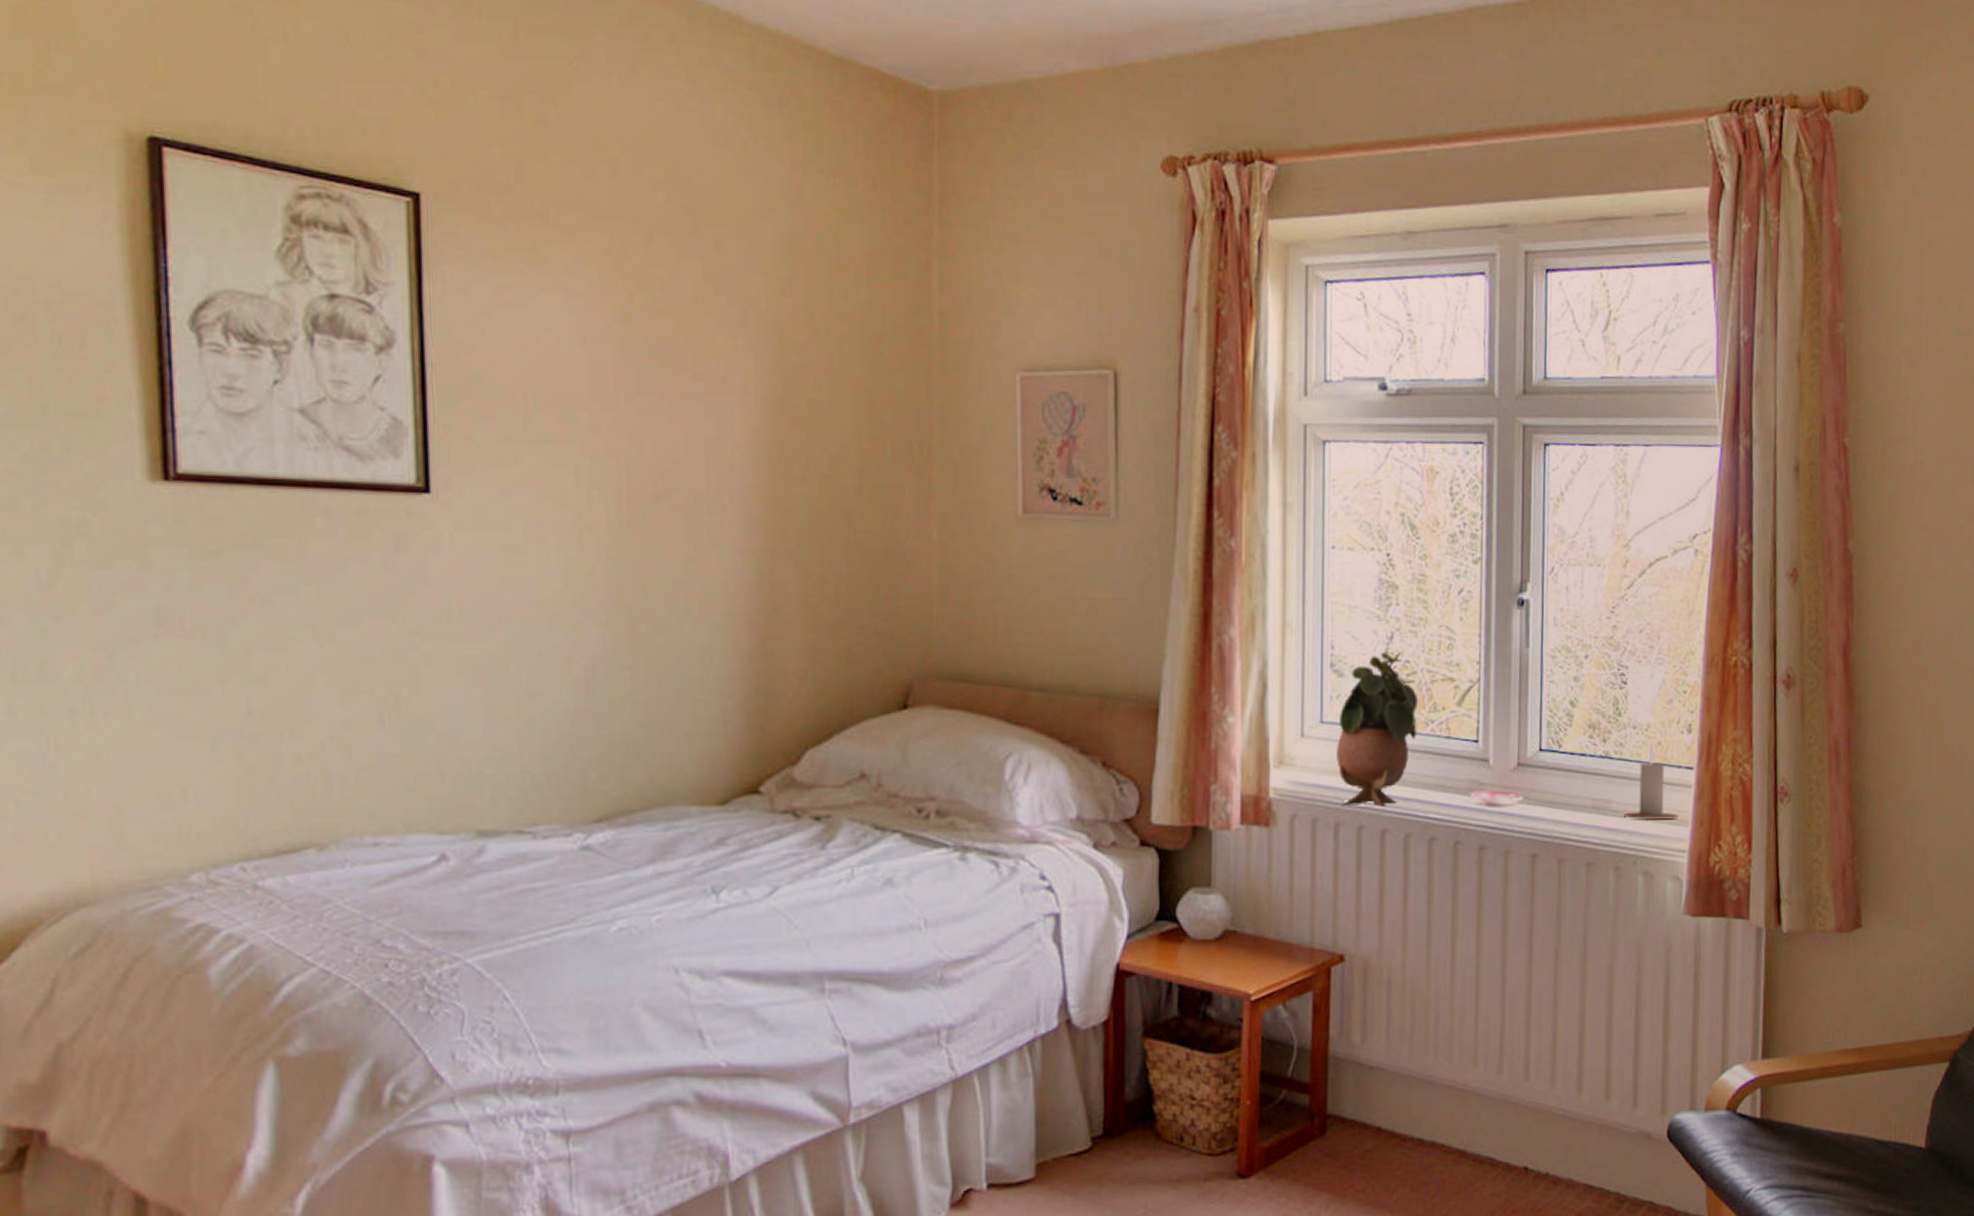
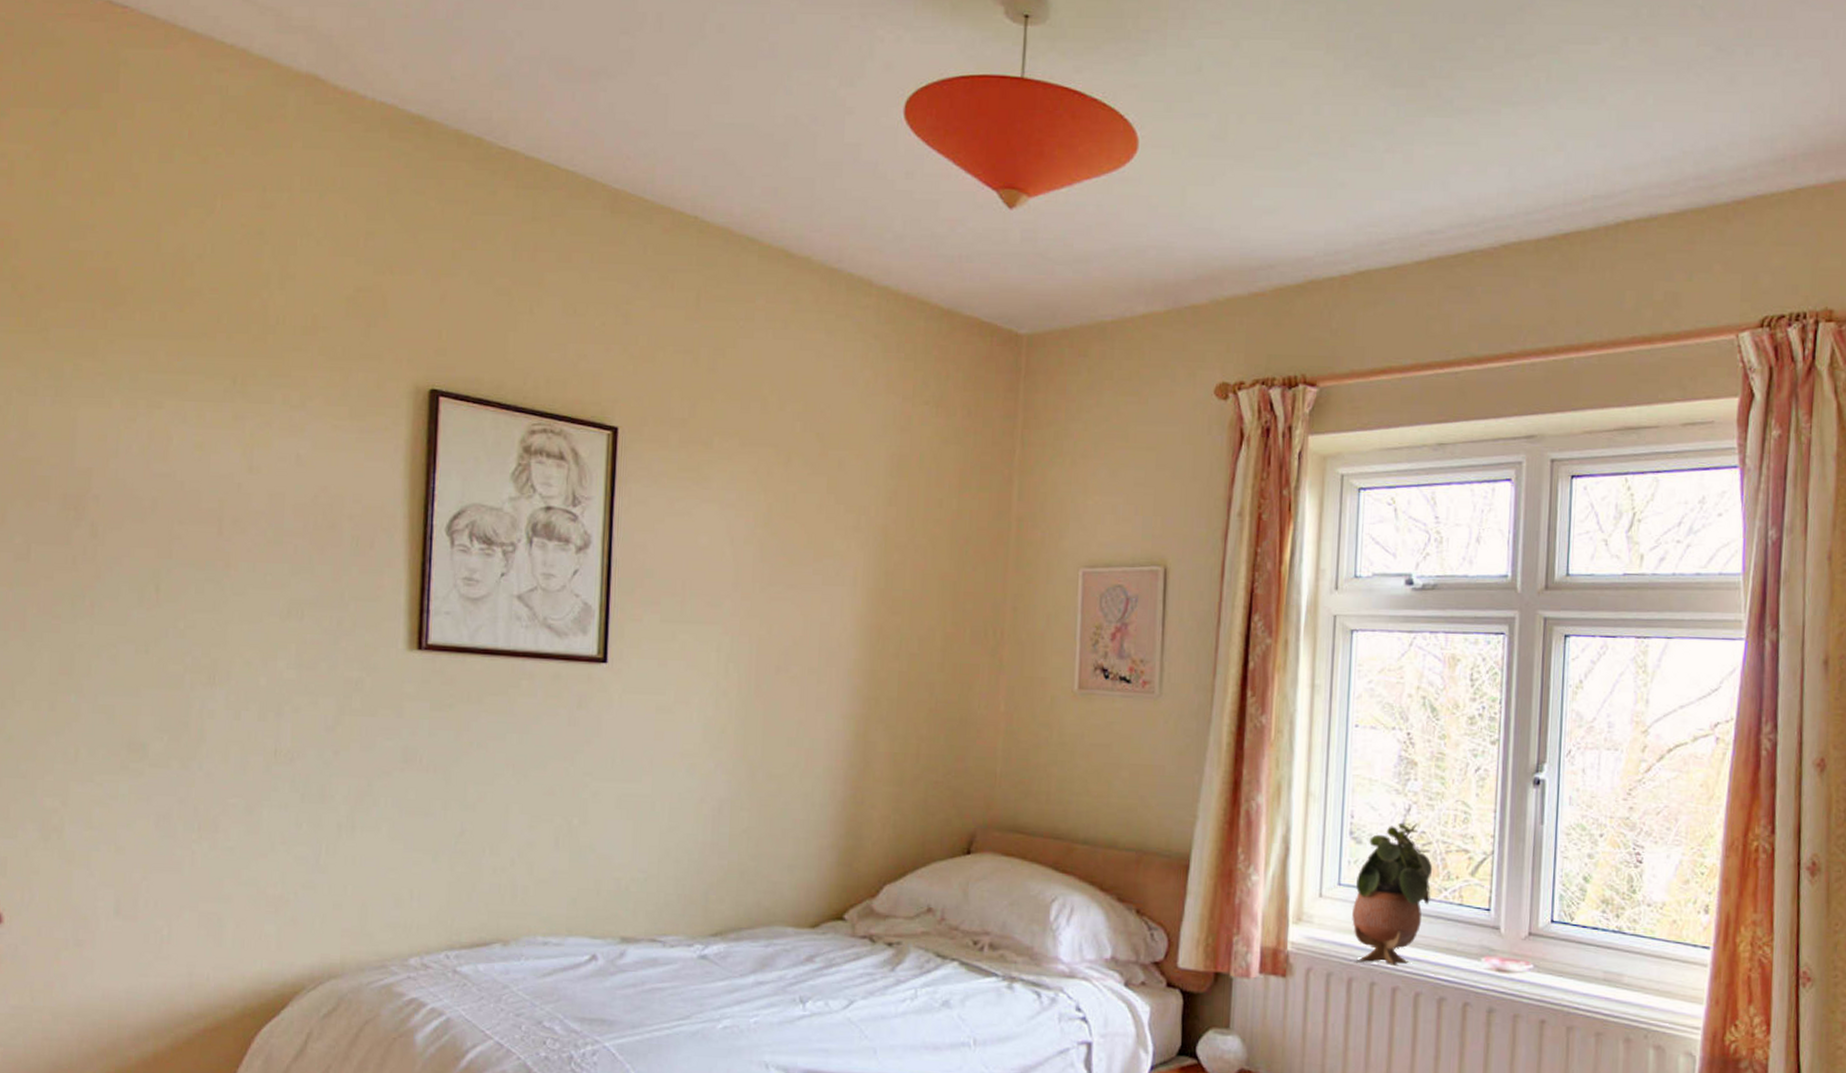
candle: present [1623,741,1679,820] -> none [1635,919,1693,997]

